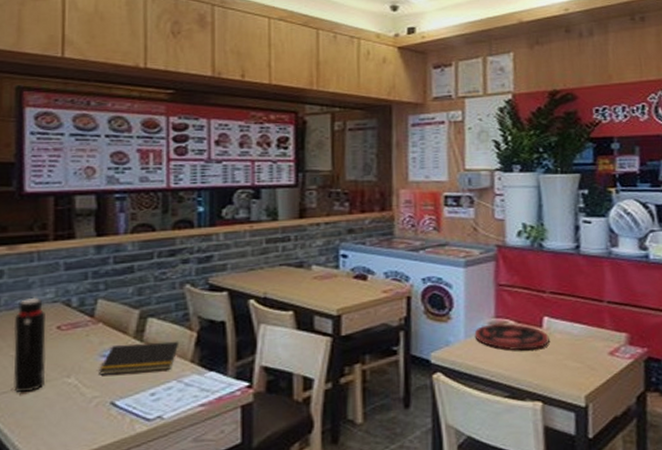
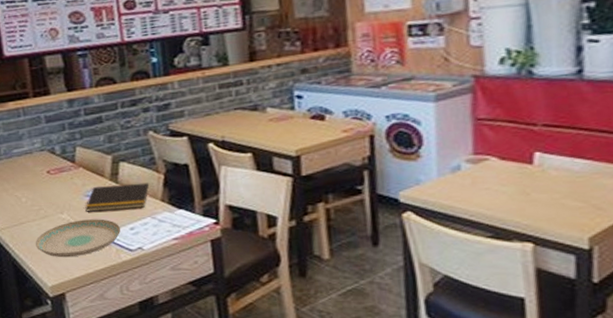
water bottle: present [13,297,46,392] -> none [13,147,44,225]
plate: none [27,383,140,432] -> present [35,219,121,258]
plate: present [474,322,549,351] -> none [449,159,542,189]

